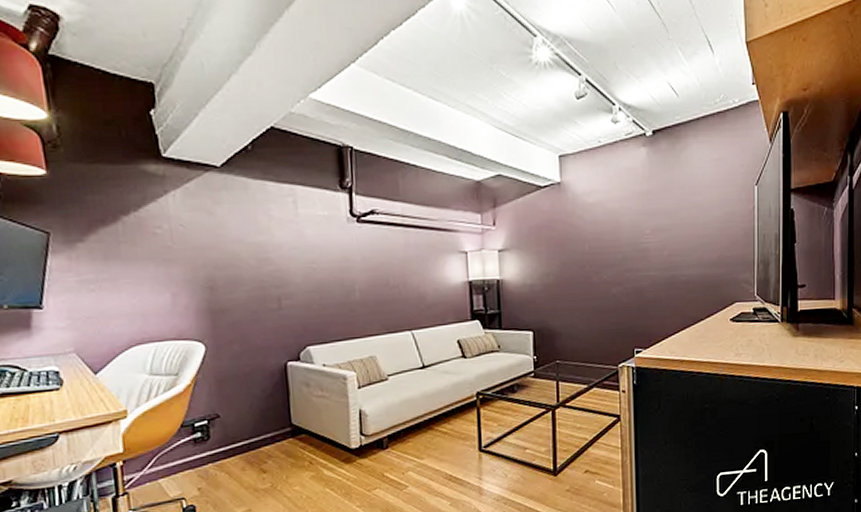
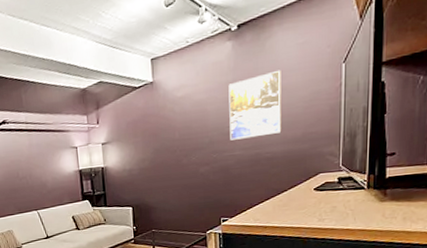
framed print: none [643,185,698,259] -> present [228,70,282,141]

